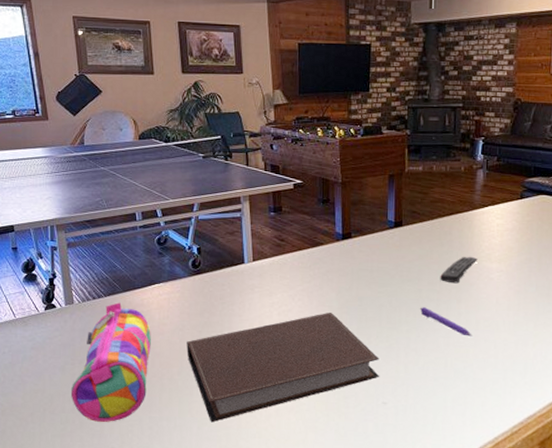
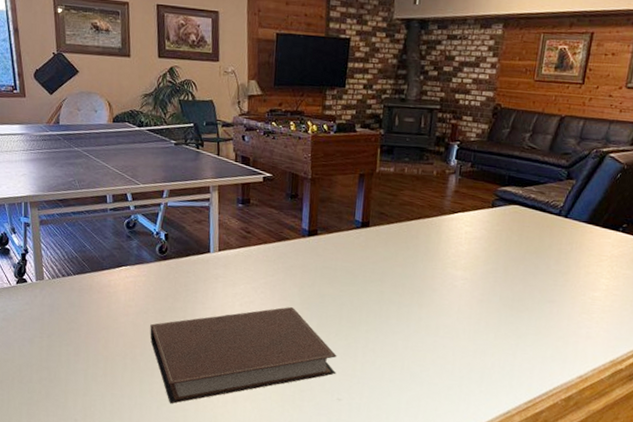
pencil case: present [72,302,151,422] -> none [39,282,117,395]
pen: present [419,307,472,337] -> none [380,309,431,342]
remote control: present [440,256,478,284] -> none [403,261,443,288]

